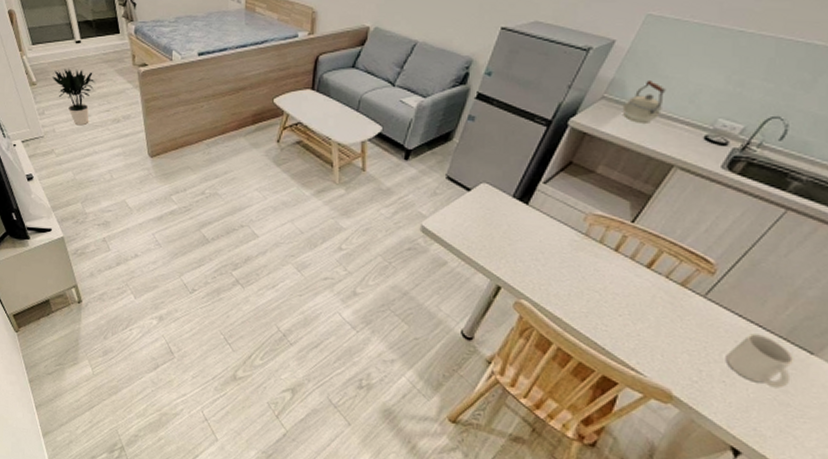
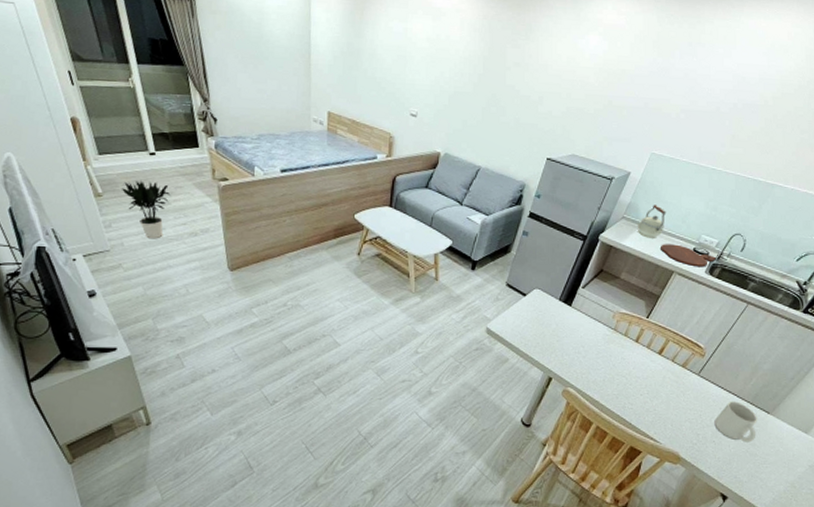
cutting board: none [656,130,739,161] -> present [661,244,716,267]

